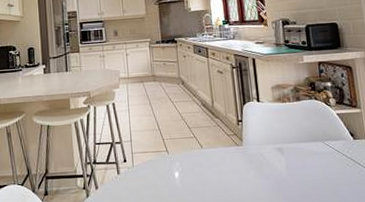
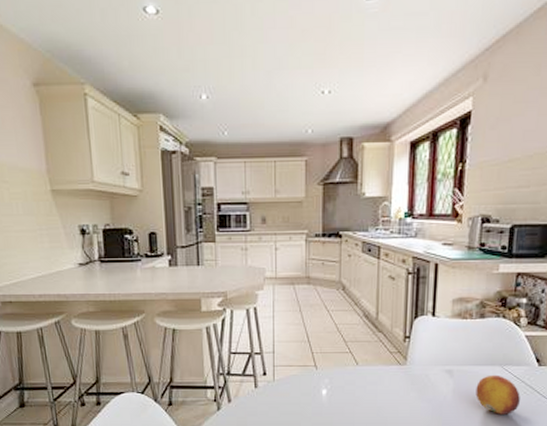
fruit: none [305,149,346,187] -> present [475,374,520,415]

